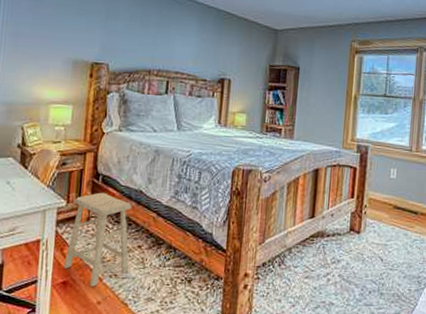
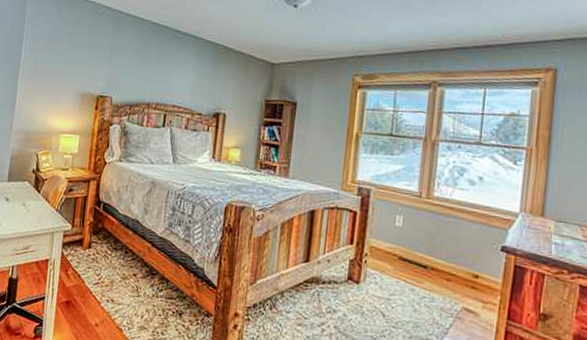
footstool: present [63,192,132,287] -> none [67,219,129,309]

